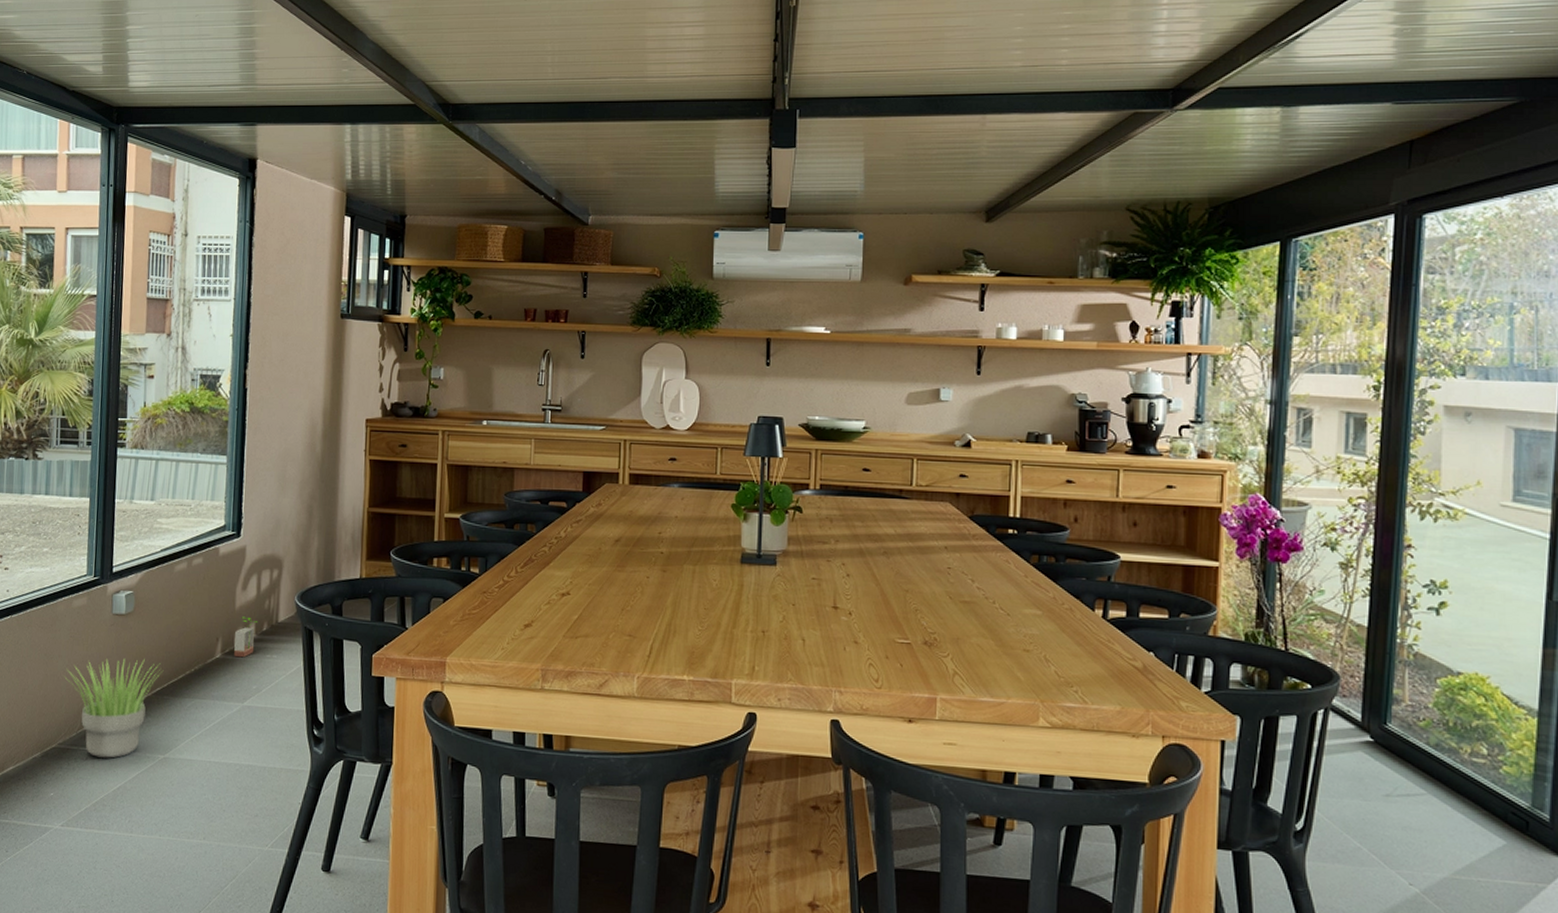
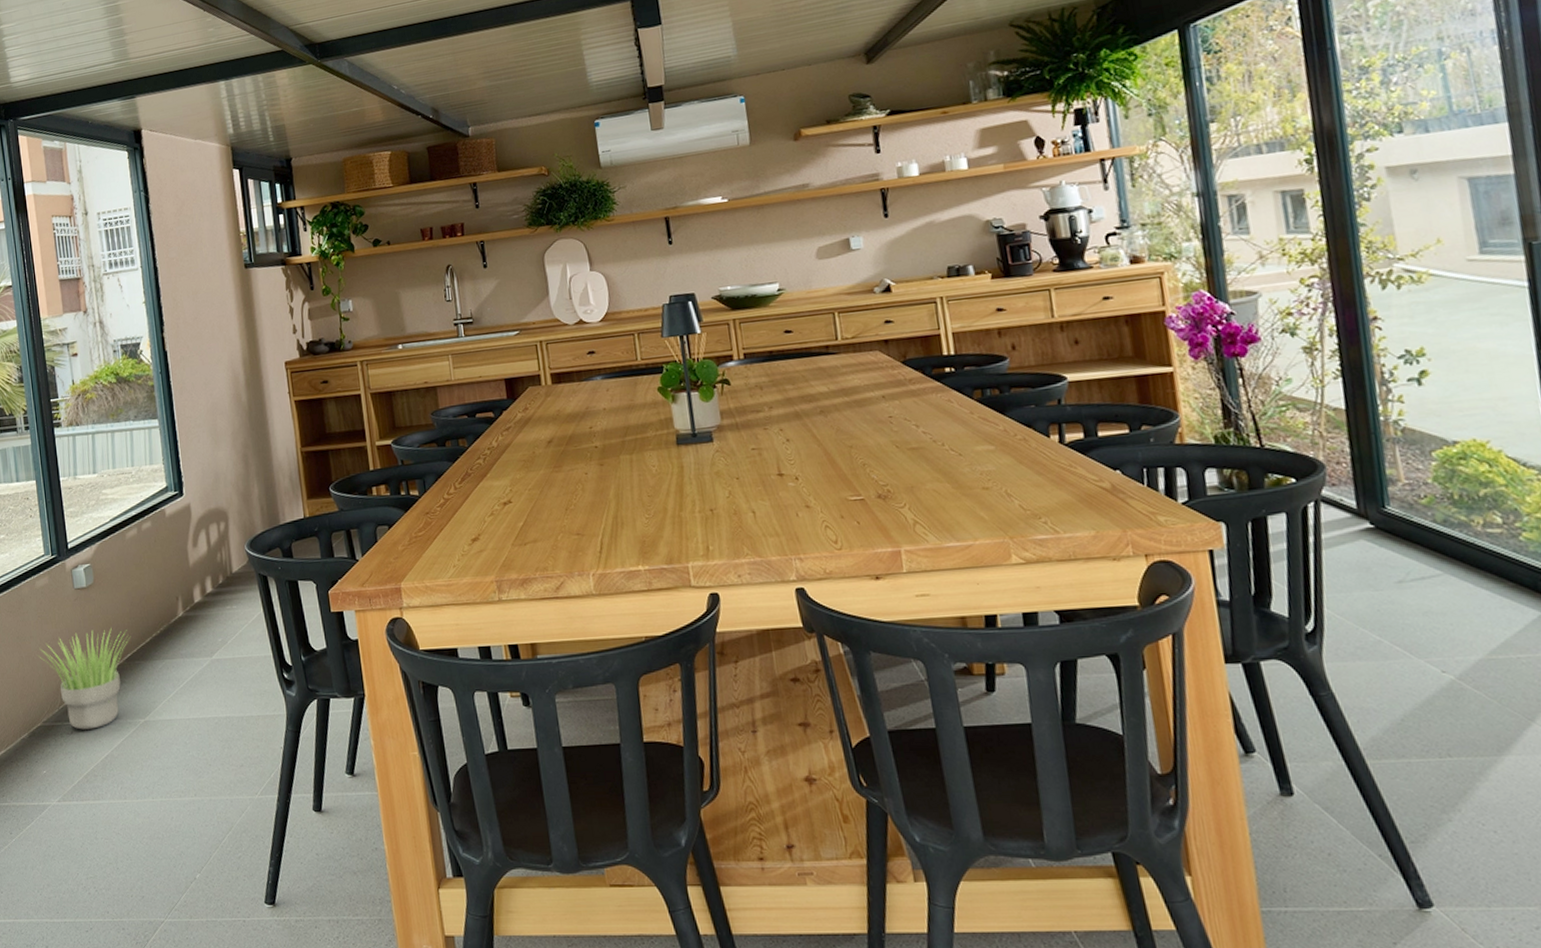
potted plant: present [234,616,258,658] -> none [193,572,214,613]

